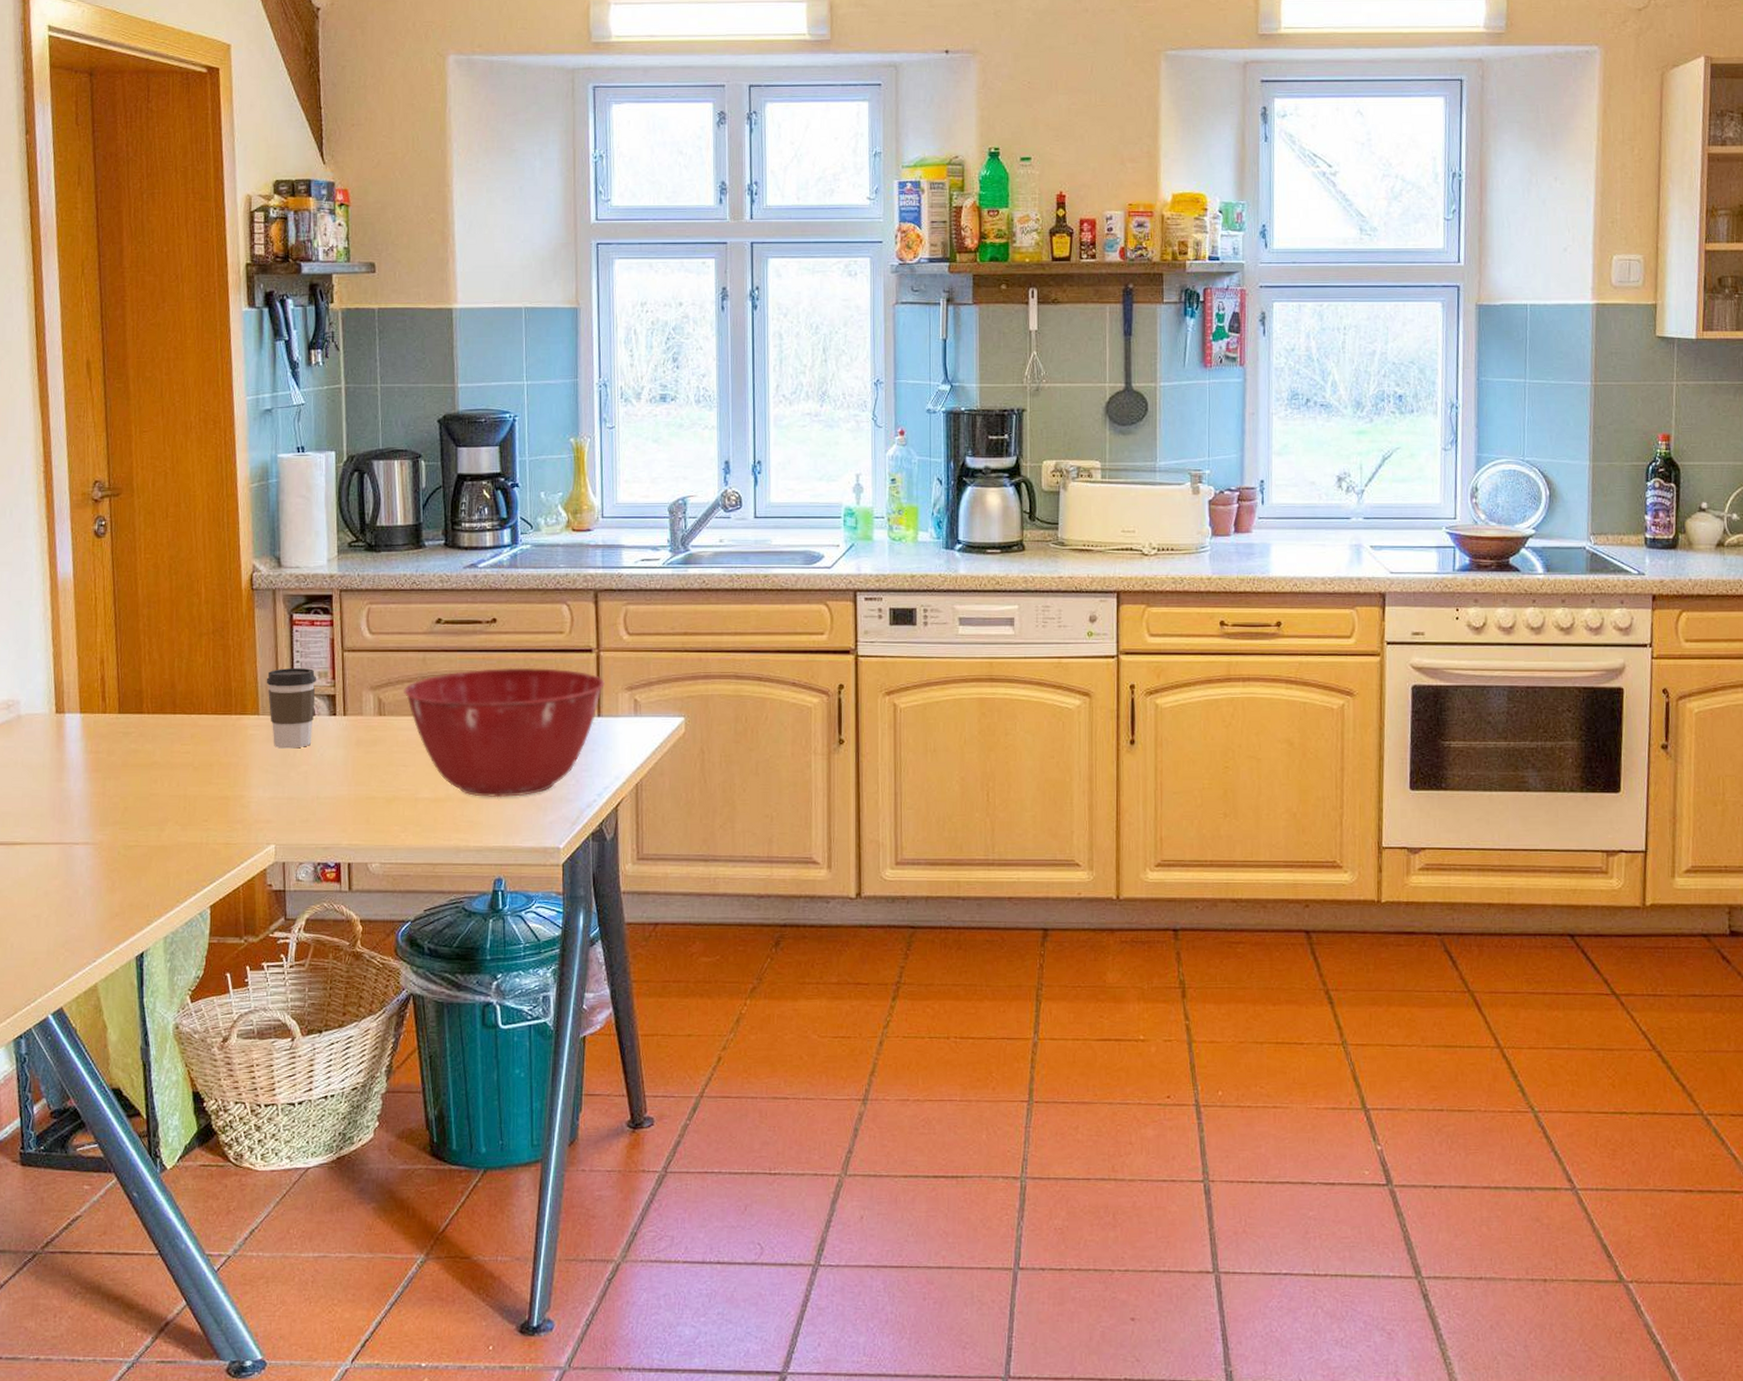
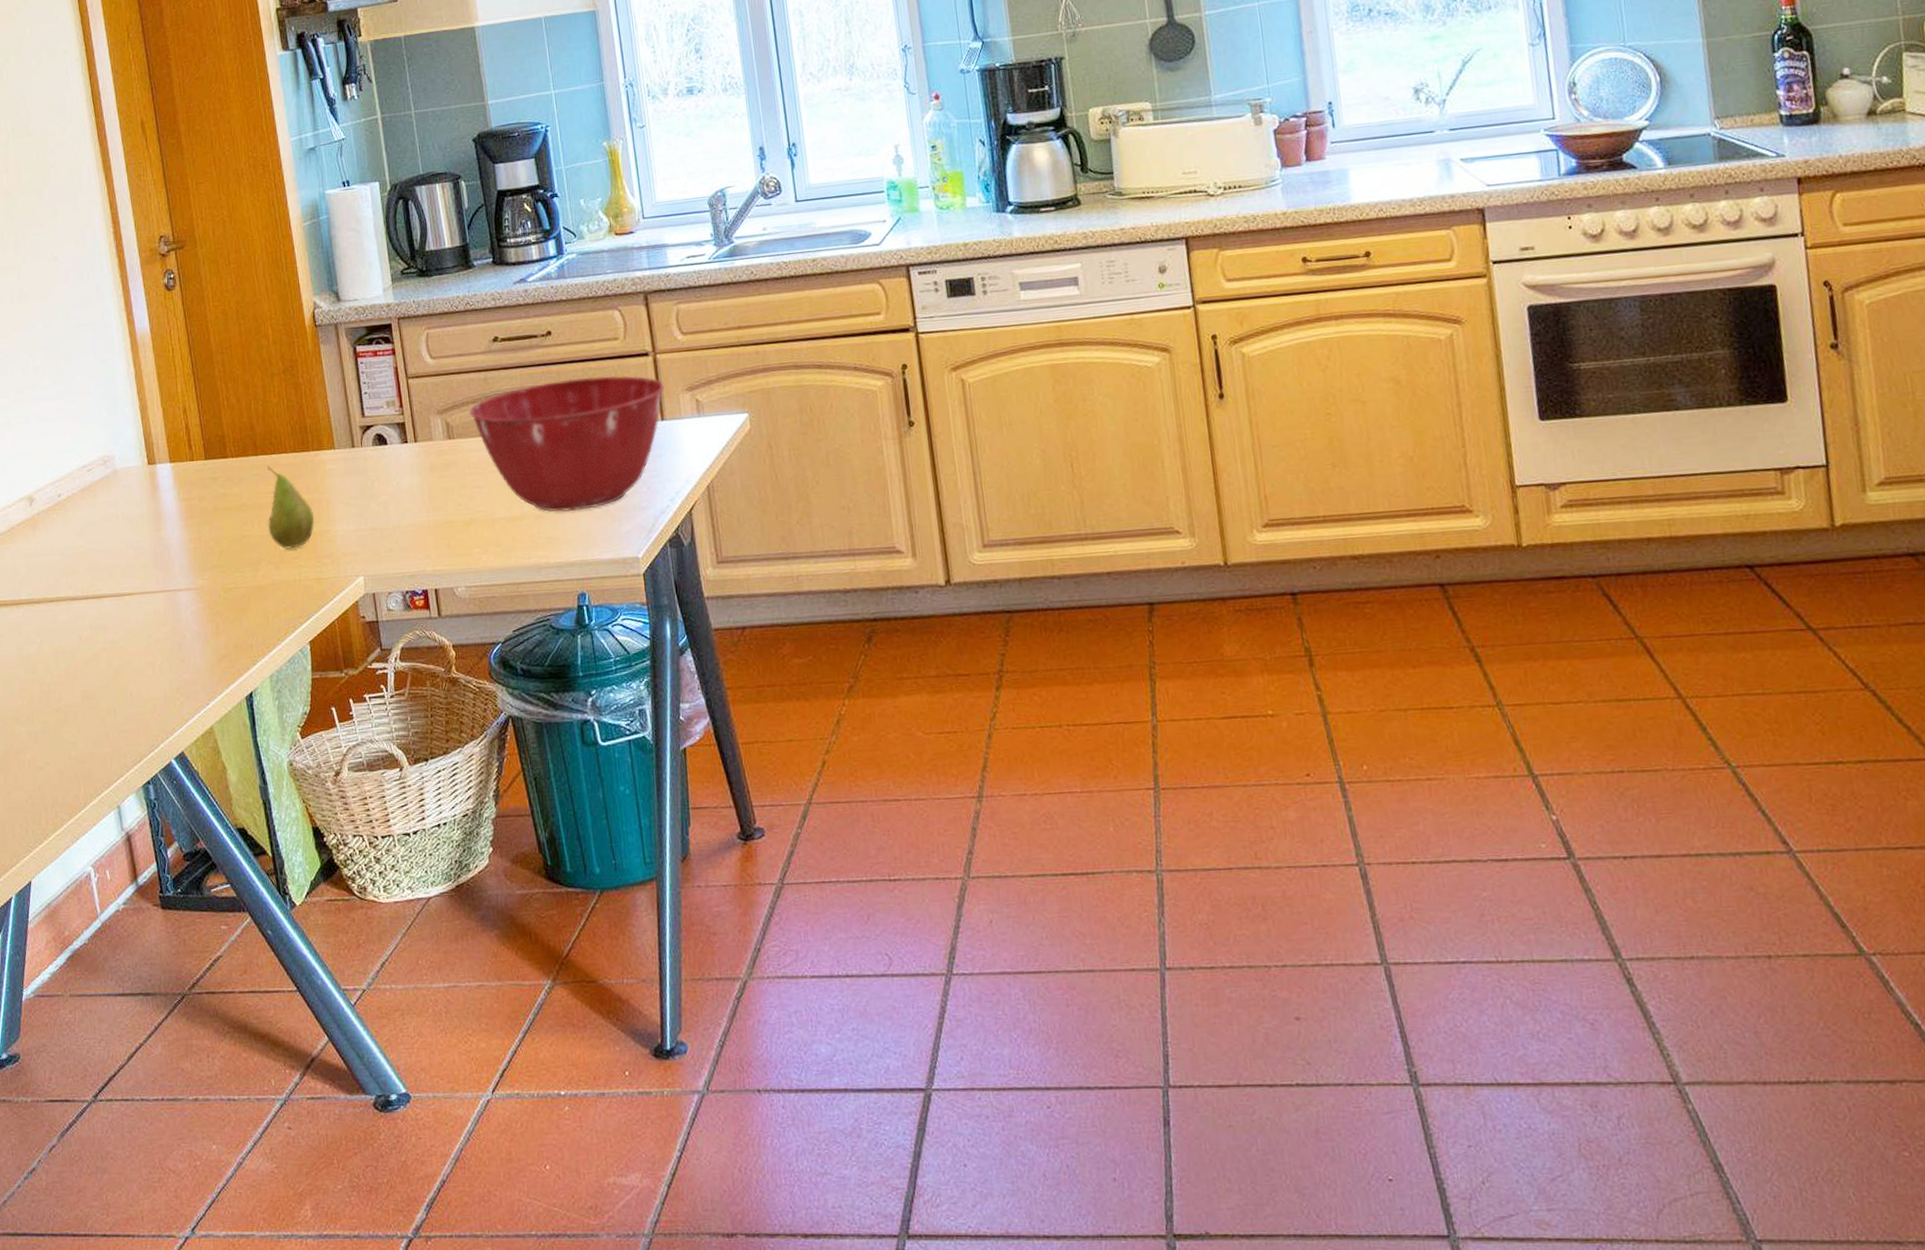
fruit: none [179,726,230,811] -> present [267,466,315,549]
coffee cup: present [266,667,316,749] -> none [338,398,388,481]

